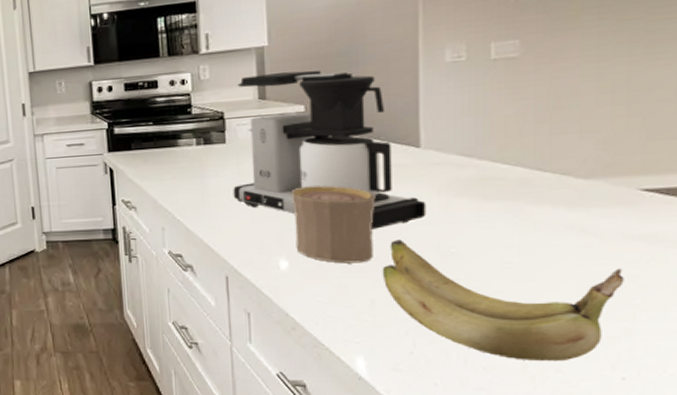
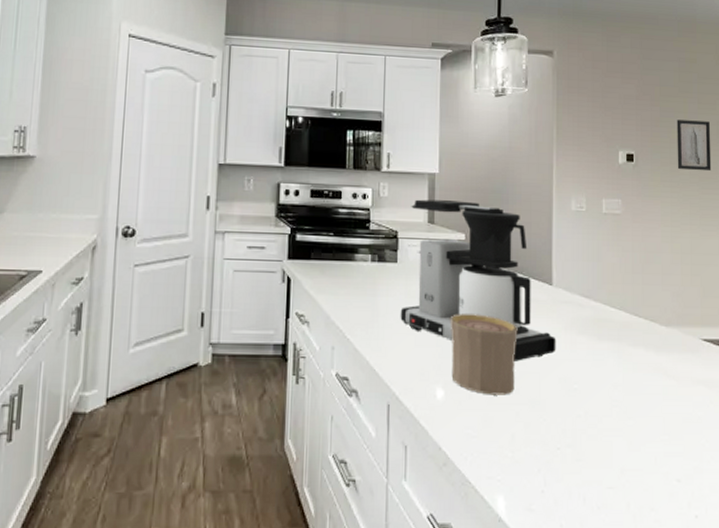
banana: present [382,239,624,362] -> none [521,373,694,500]

